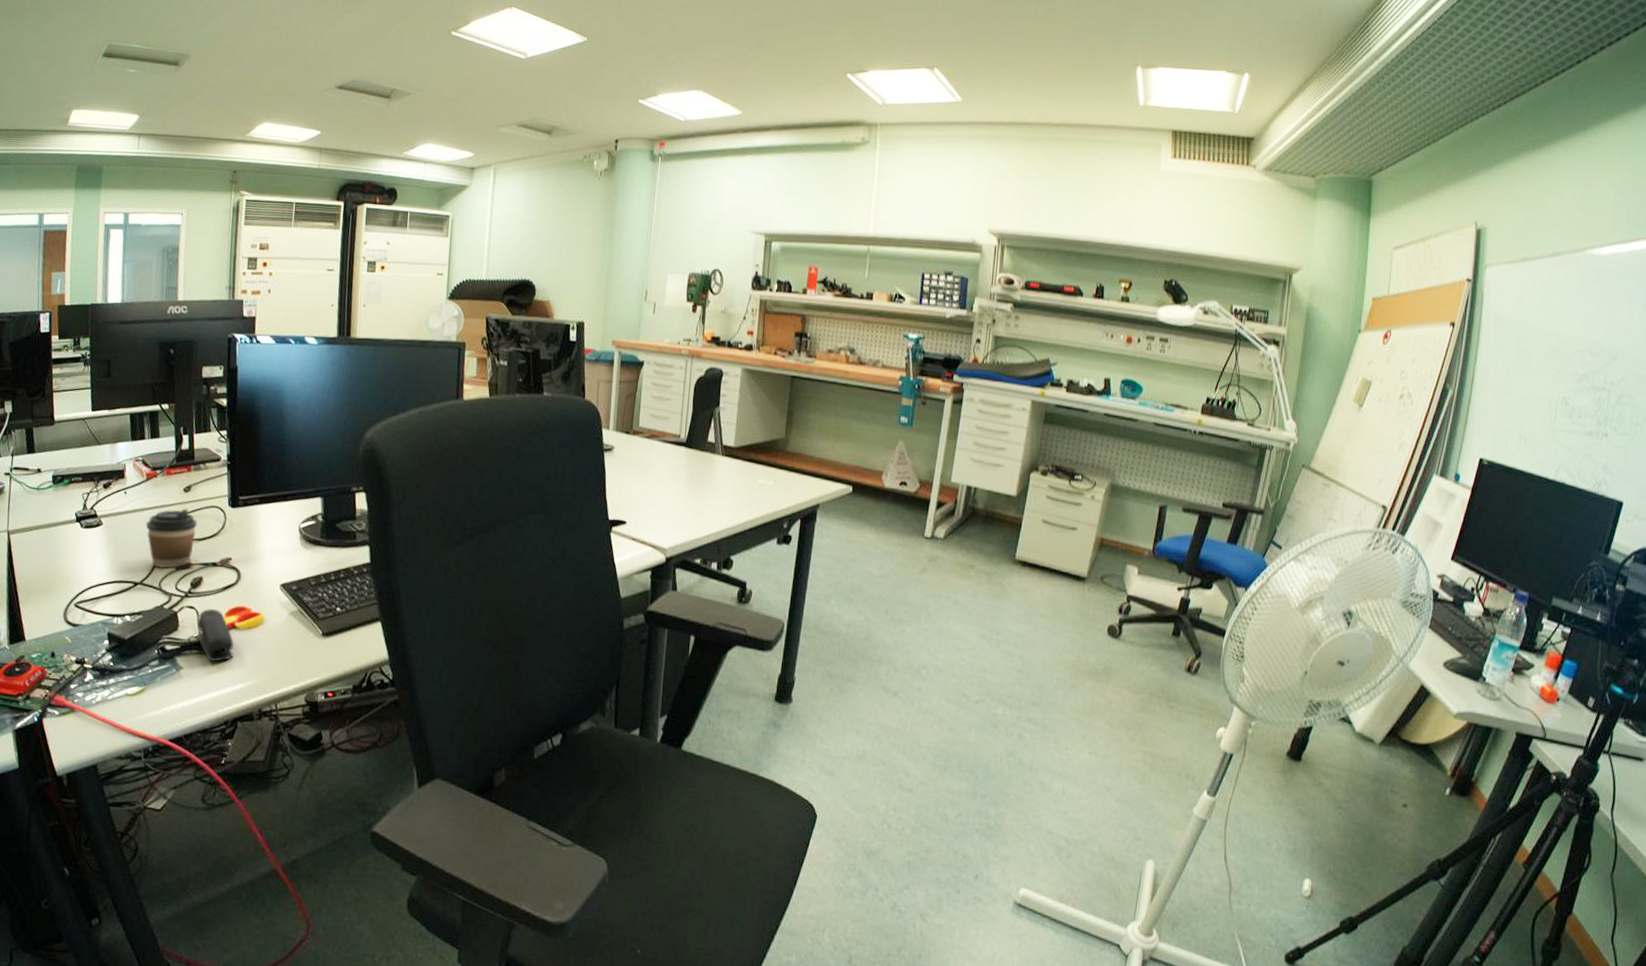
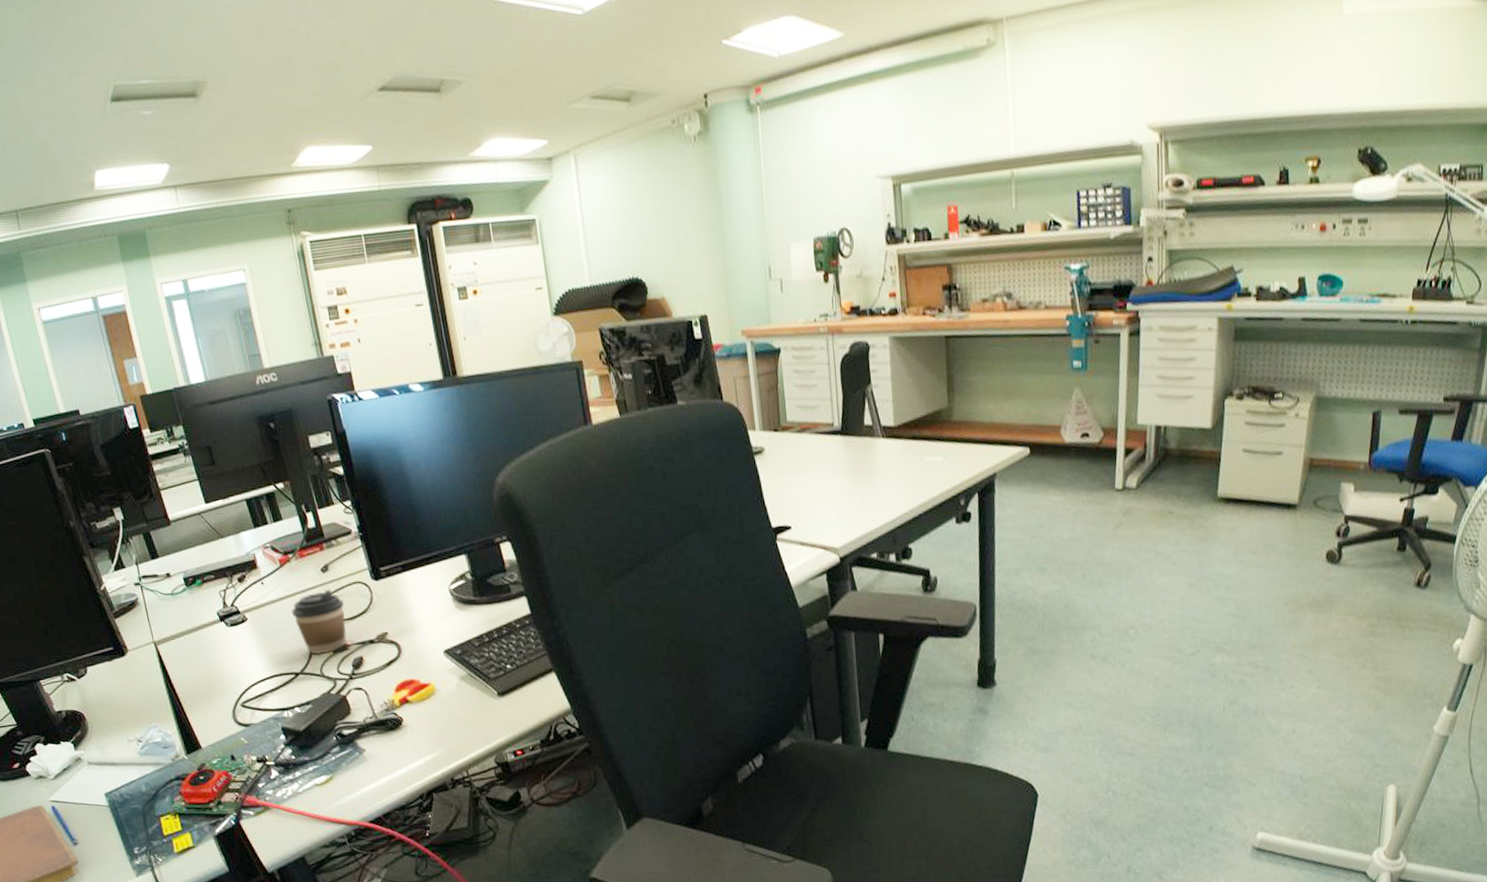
stapler: present [197,609,235,662] -> none [368,687,413,739]

